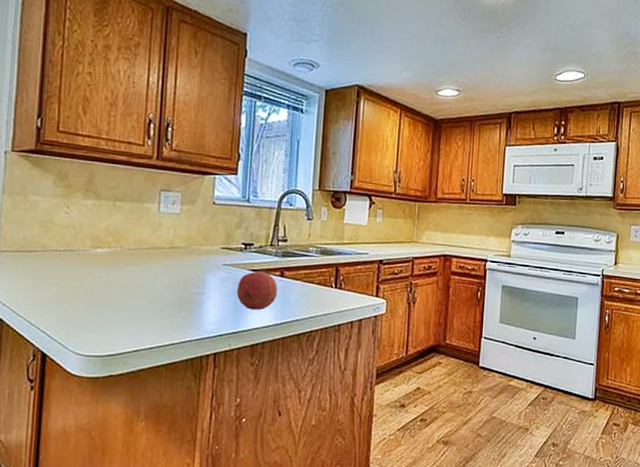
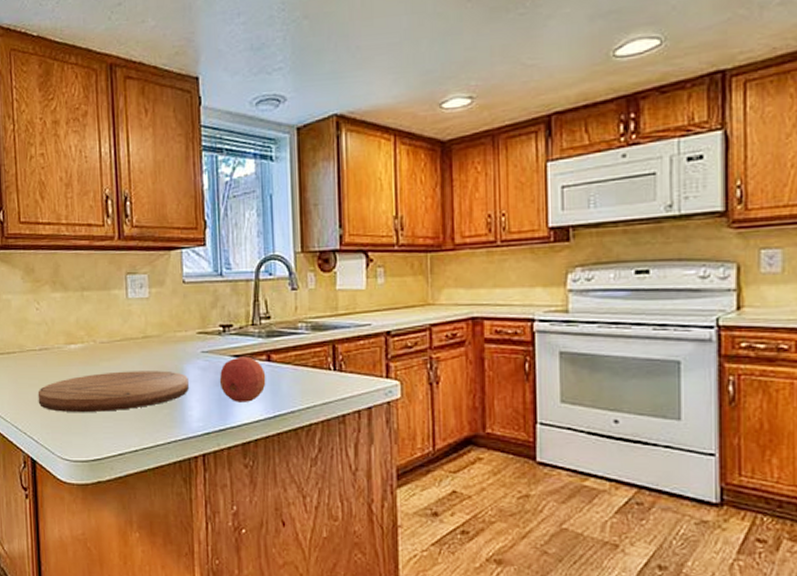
cutting board: none [56,276,209,312] -> present [37,370,189,412]

